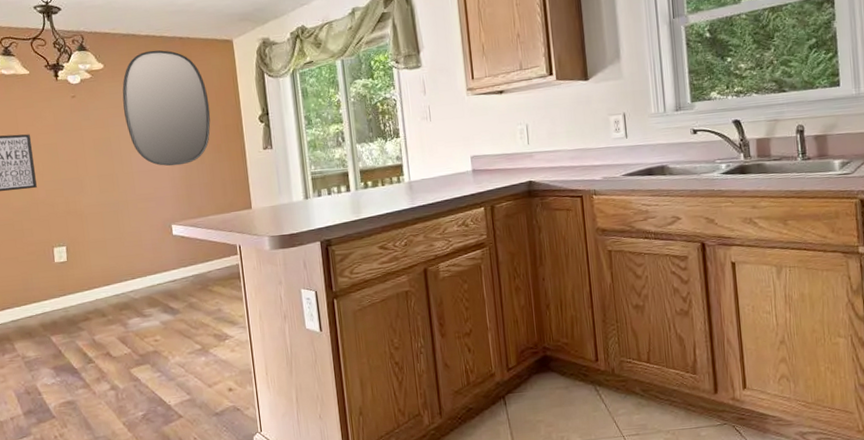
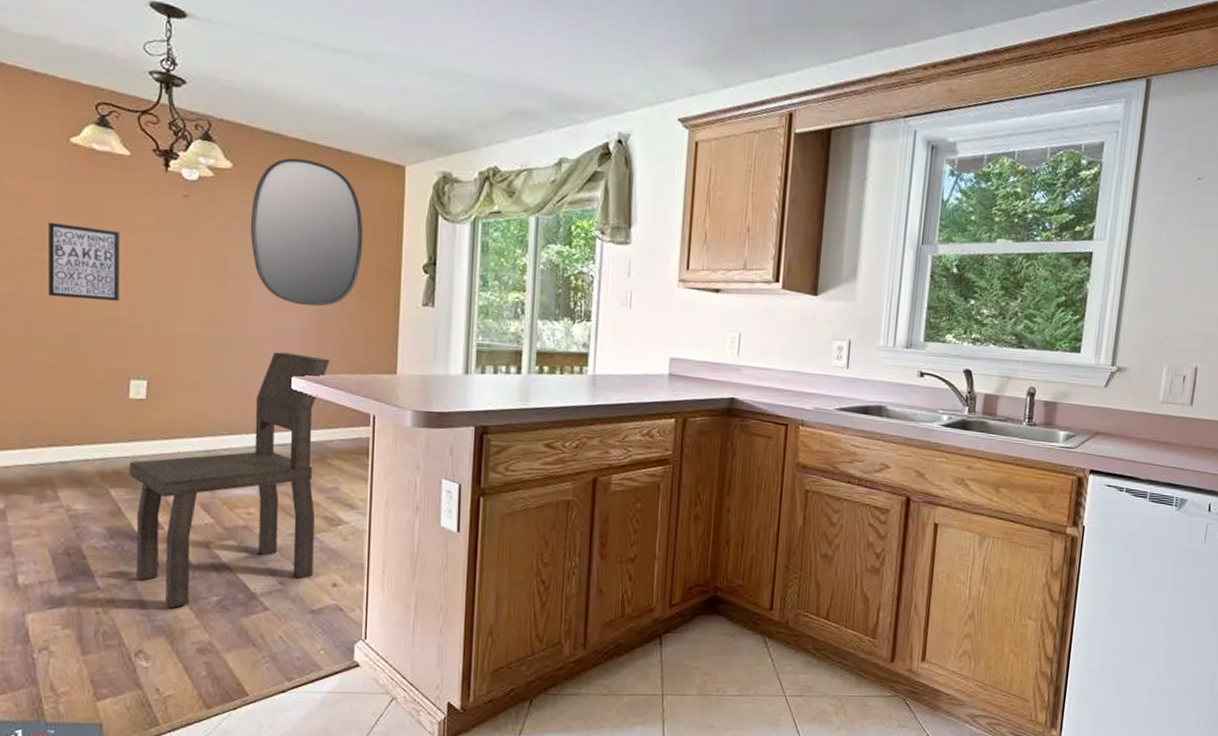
dining chair: none [62,205,212,426] -> present [129,352,330,608]

